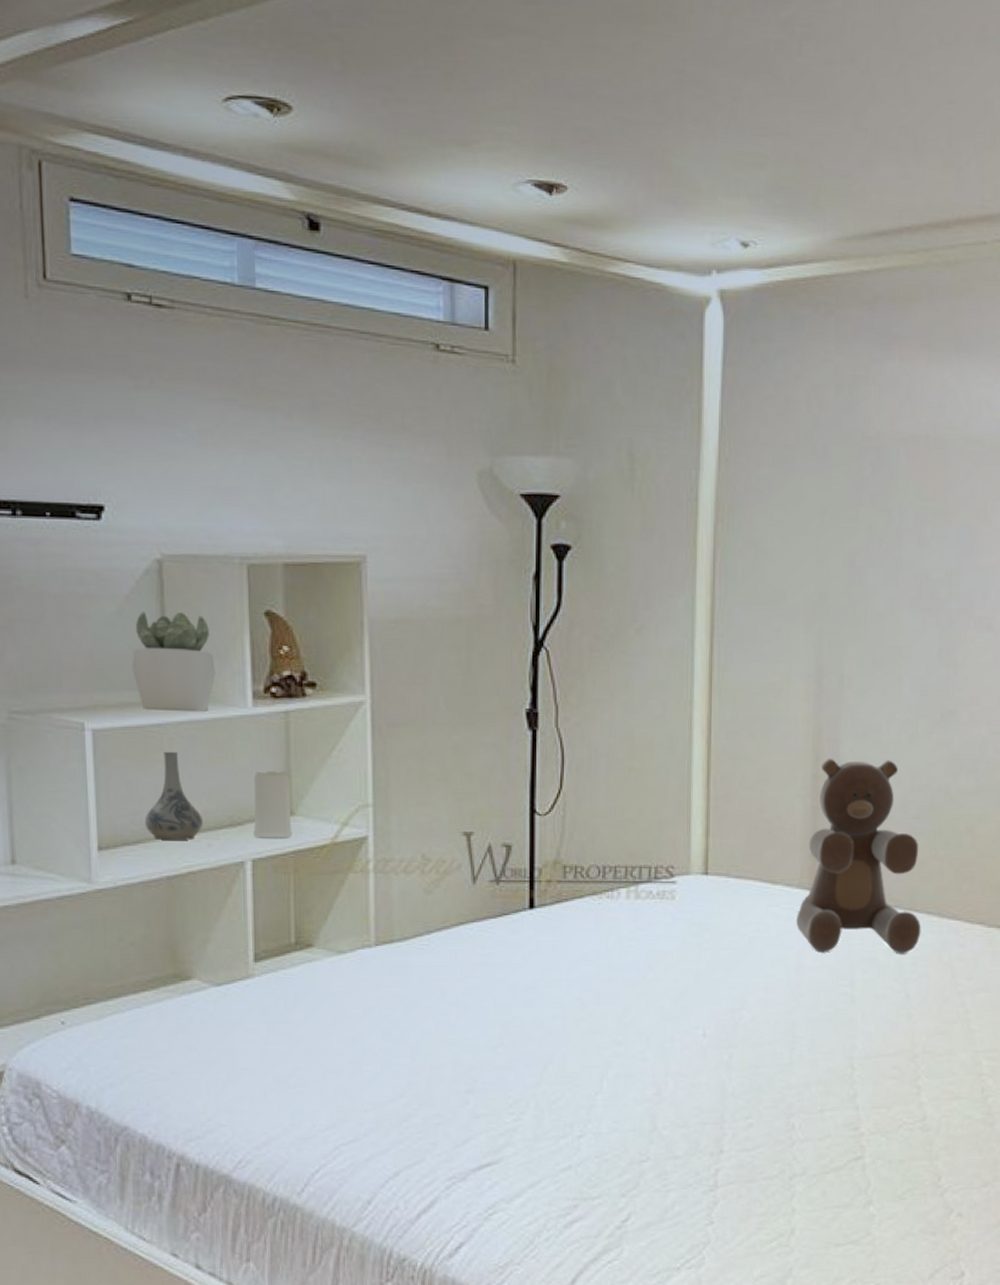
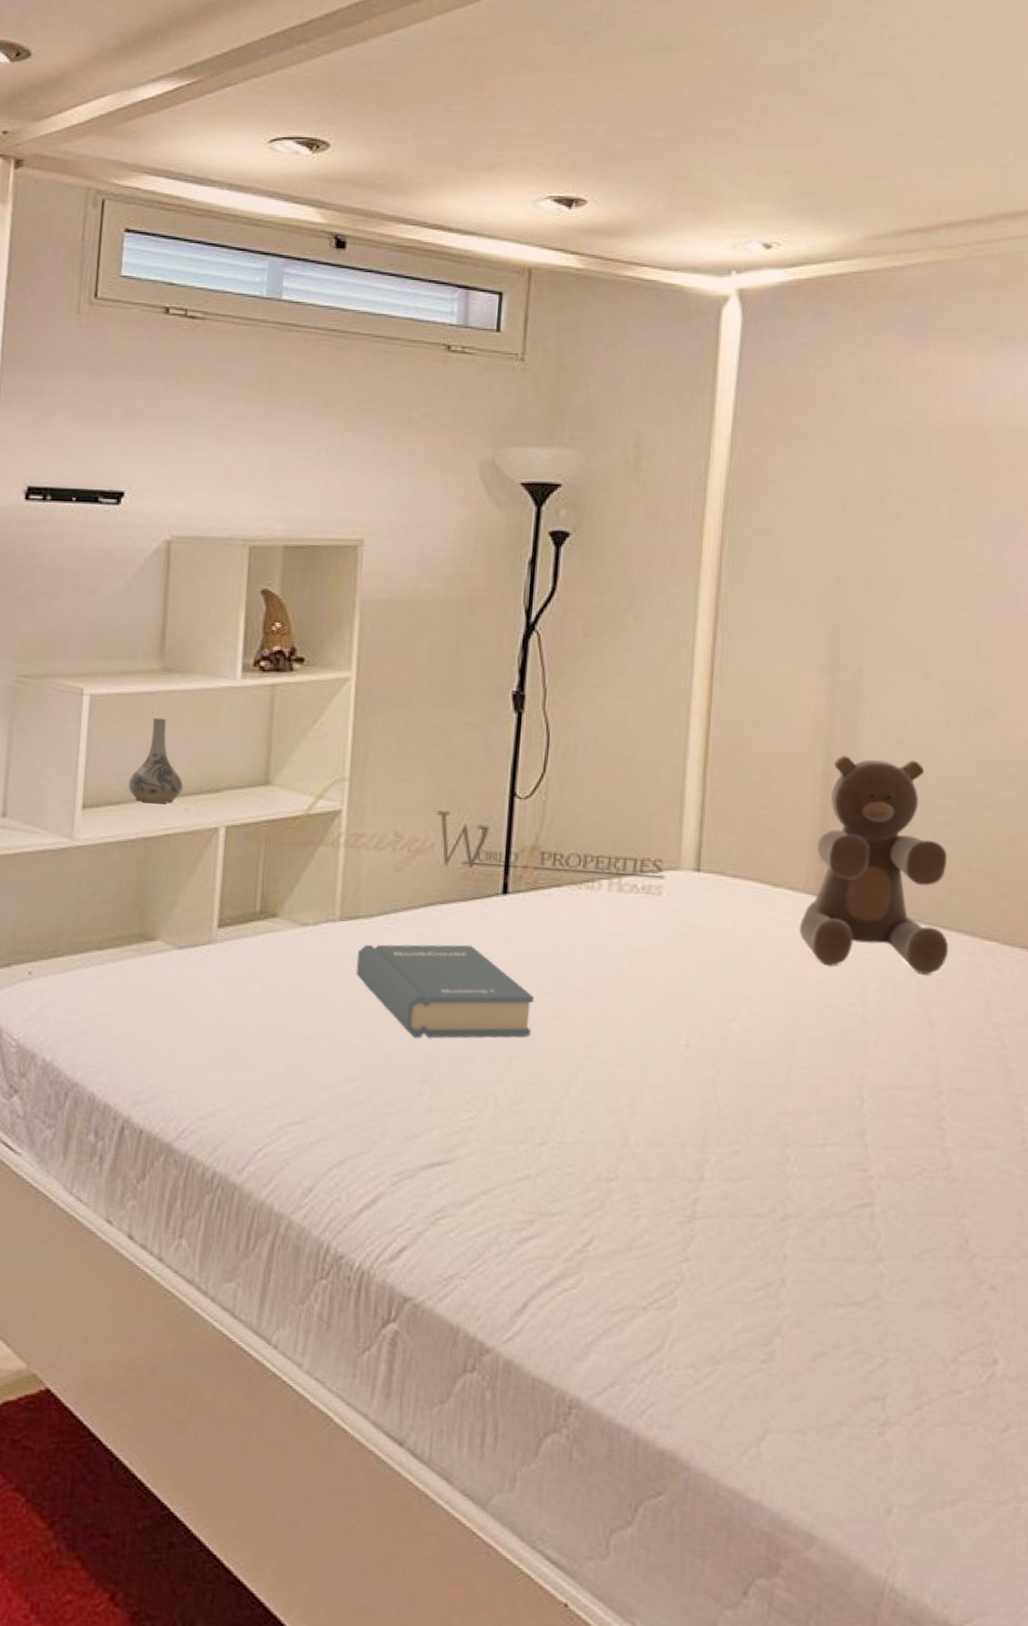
succulent plant: present [132,611,215,713] -> none [133,588,210,683]
candle: present [254,771,292,840] -> none [230,741,270,809]
hardback book: none [395,959,565,1050] -> present [356,944,535,1037]

